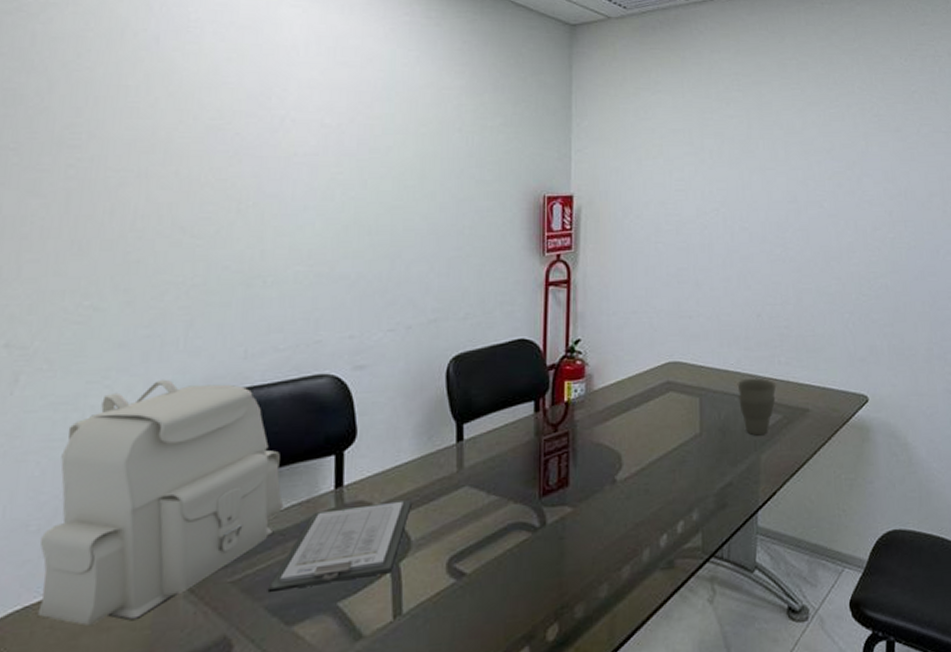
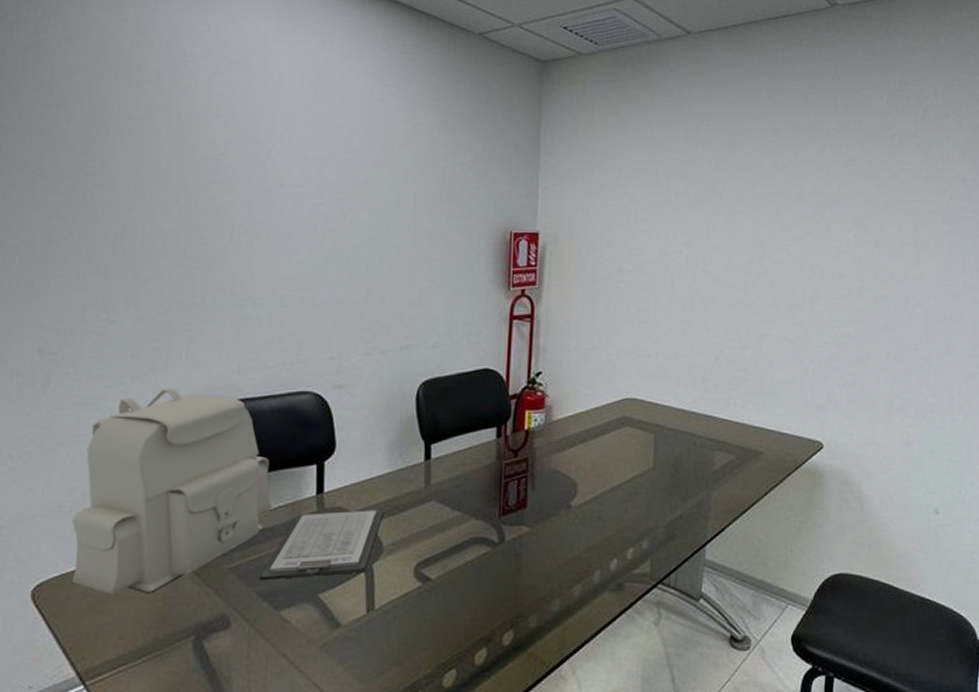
cup: present [737,378,777,436] -> none [692,418,731,474]

